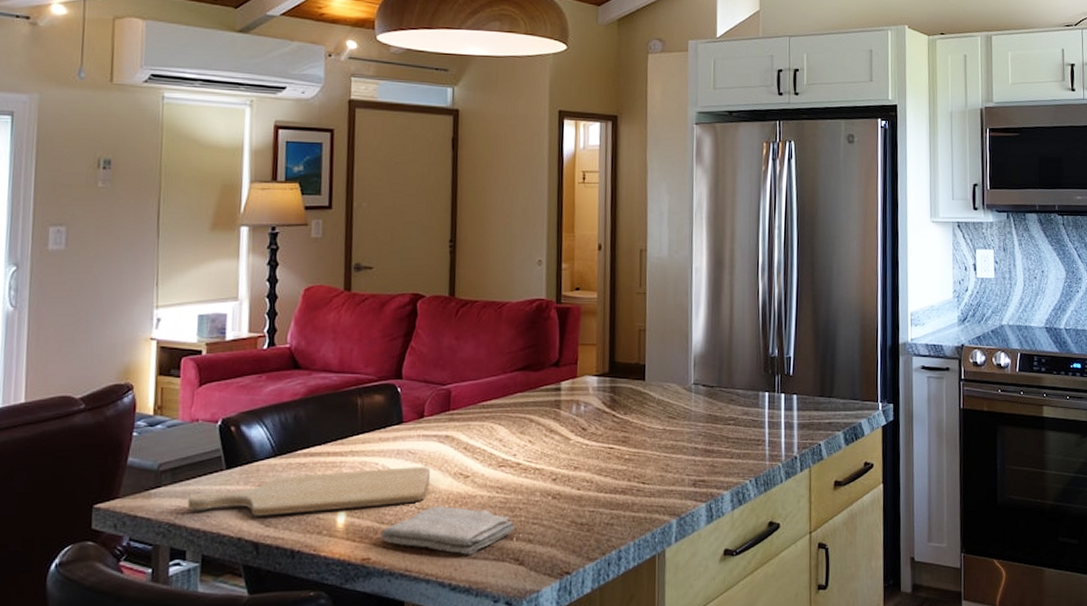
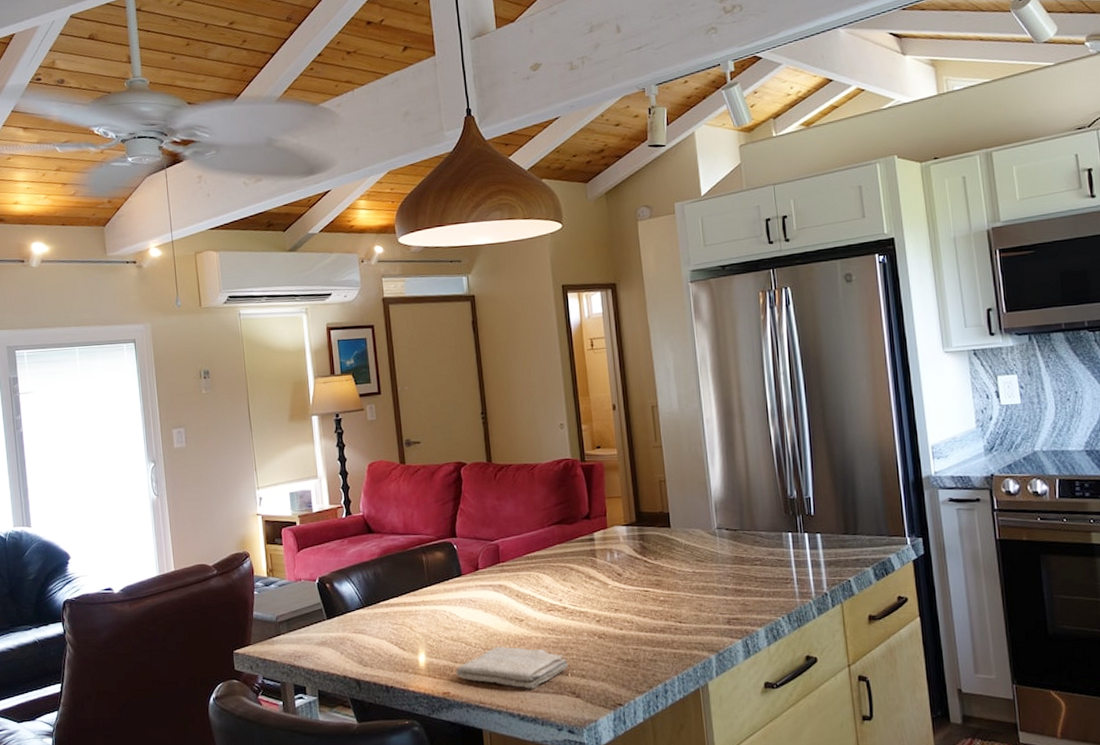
chopping board: present [187,467,430,516] -> none [301,613,491,658]

